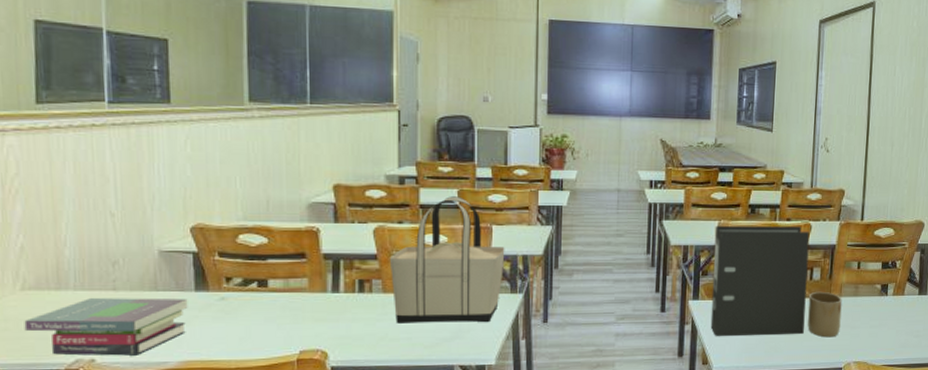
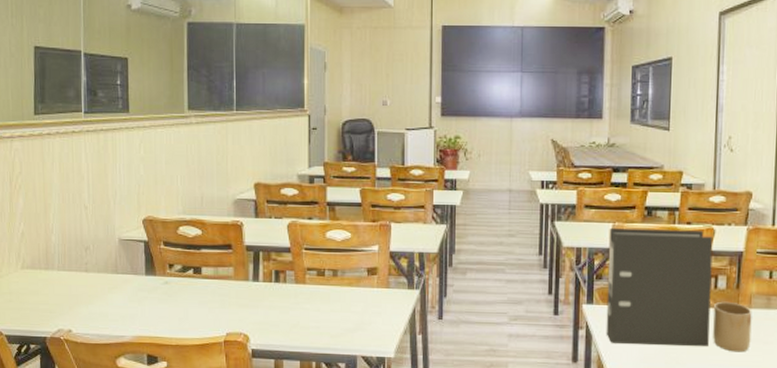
books: present [24,298,188,356] -> none [23,278,140,329]
shopping bag: present [389,196,505,324] -> none [300,195,403,315]

